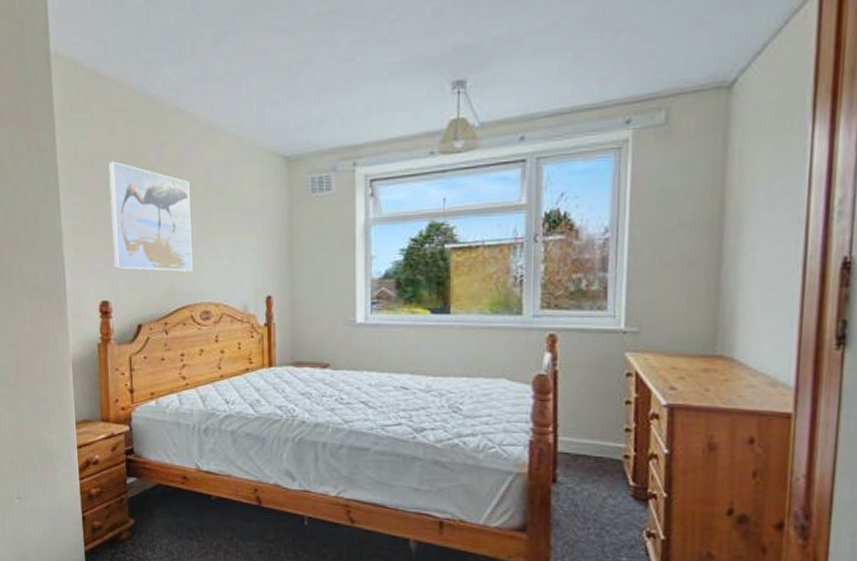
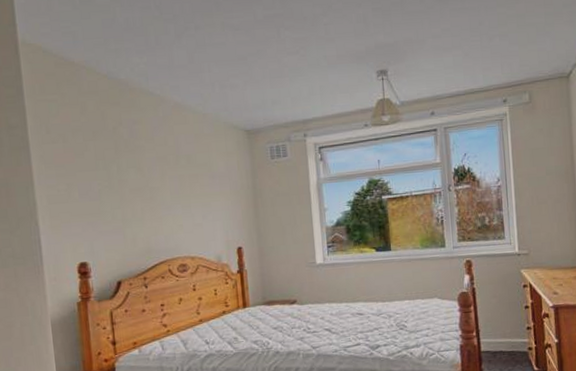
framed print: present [108,161,193,272] -> none [81,136,168,233]

